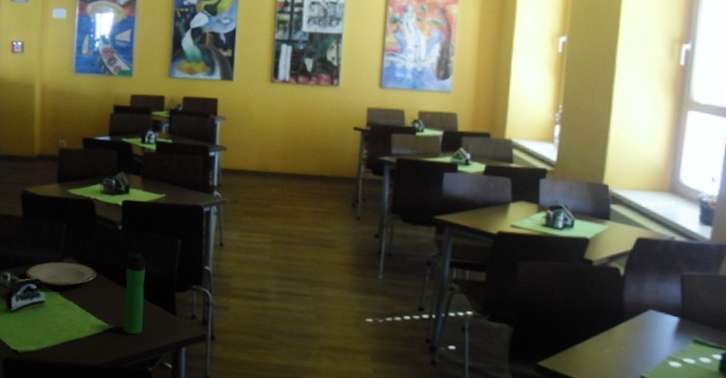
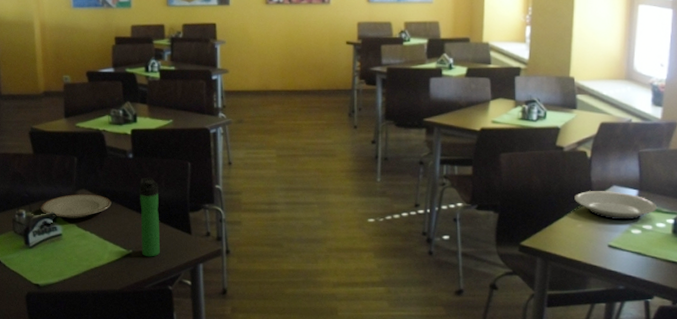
plate: none [603,312,702,351] -> present [574,191,658,221]

